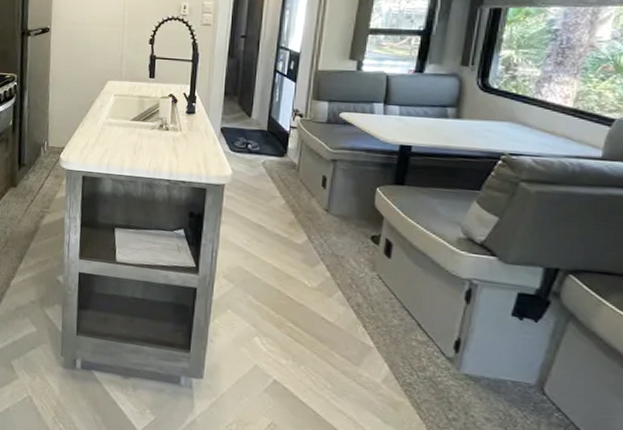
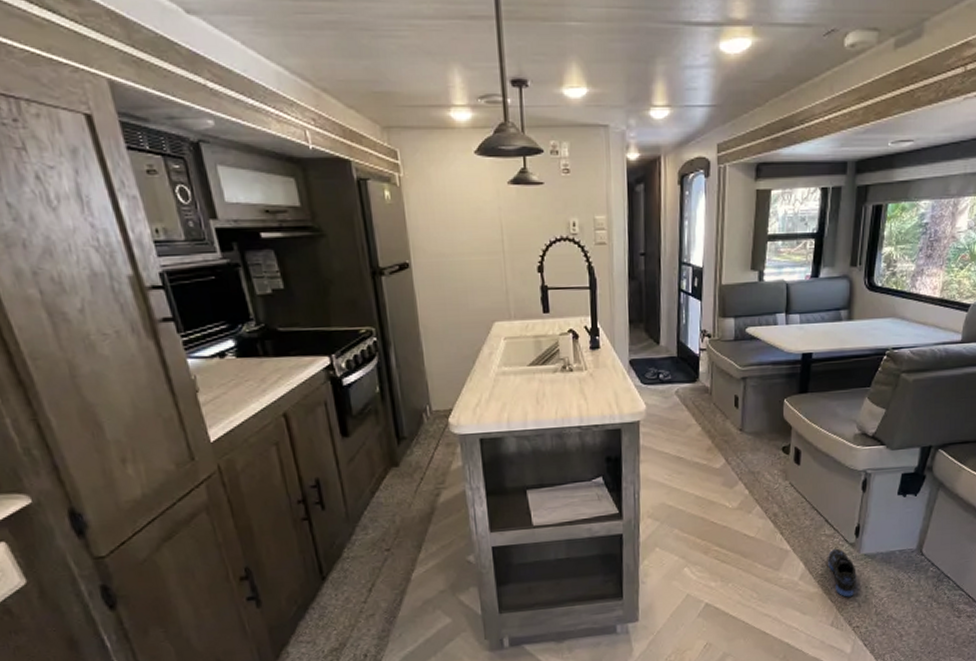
sneaker: none [418,358,454,420] -> present [828,548,857,597]

